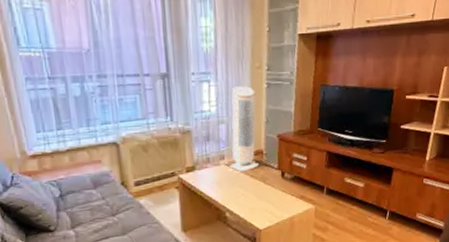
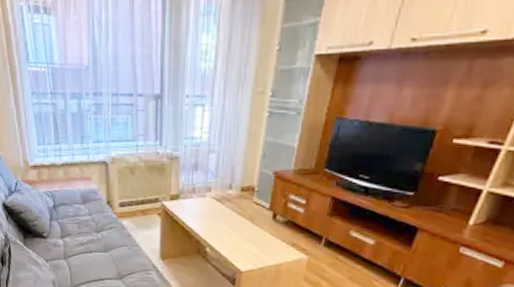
air purifier: present [228,86,260,173] -> none [214,113,254,208]

